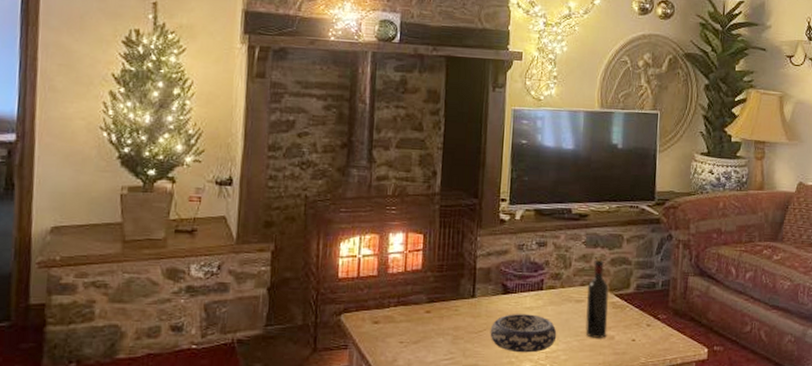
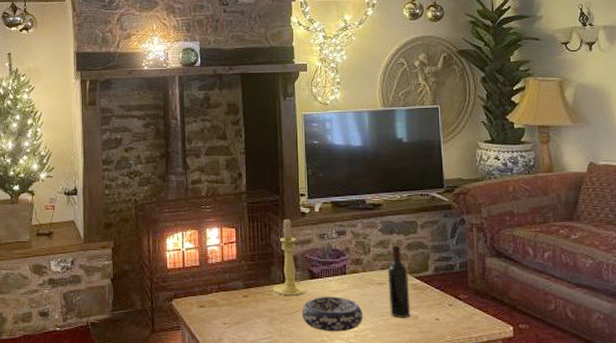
candle holder: none [459,226,501,313] -> present [272,219,309,297]

